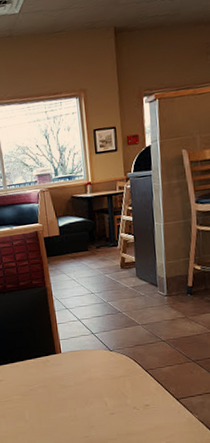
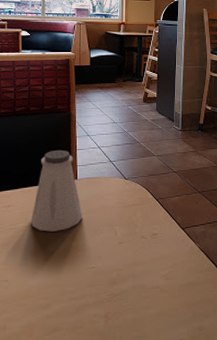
saltshaker: none [23,325,71,404] -> present [31,149,83,232]

